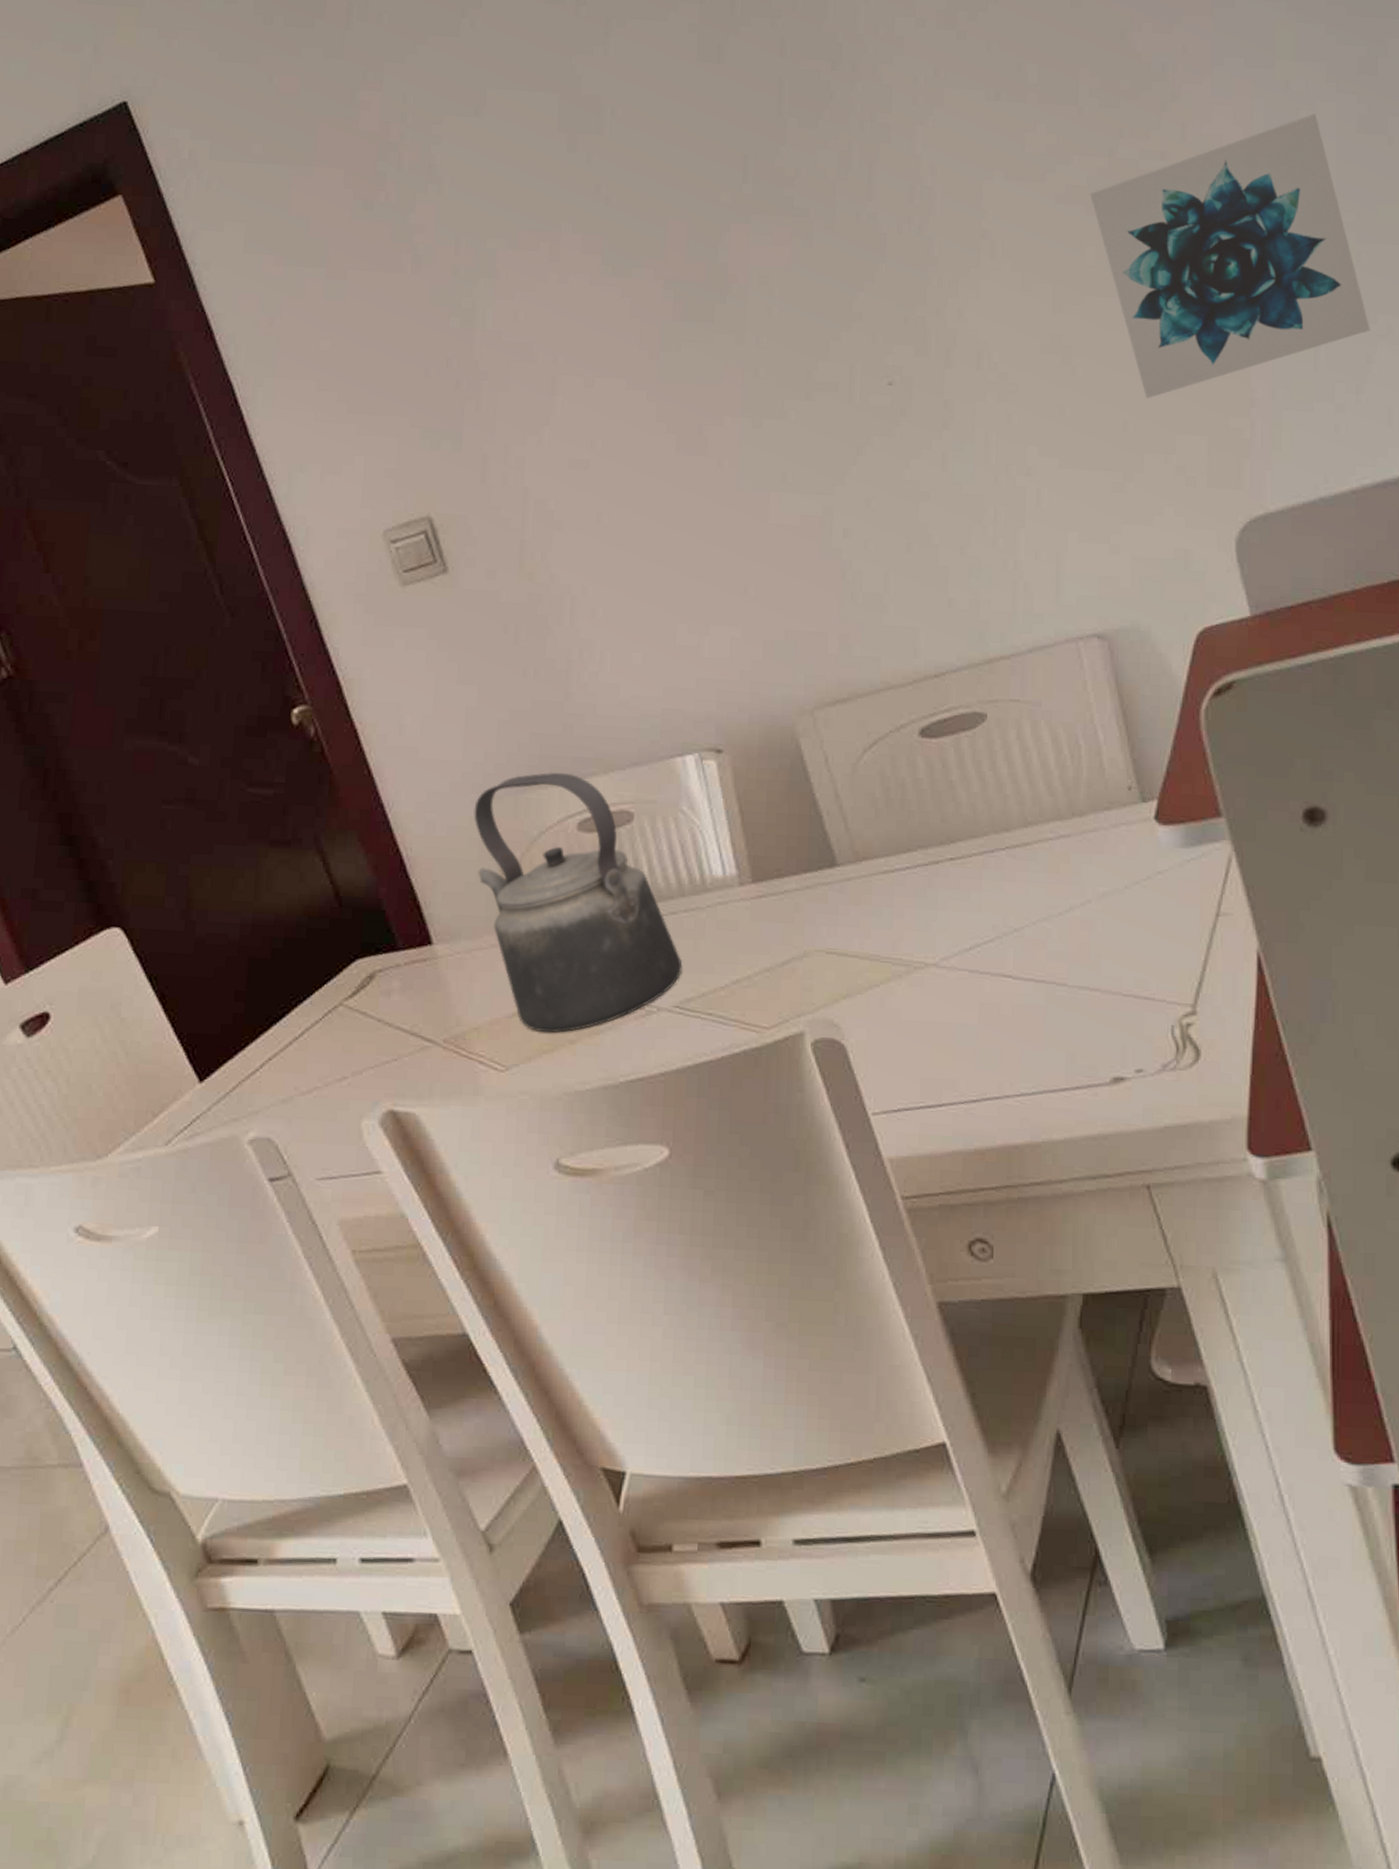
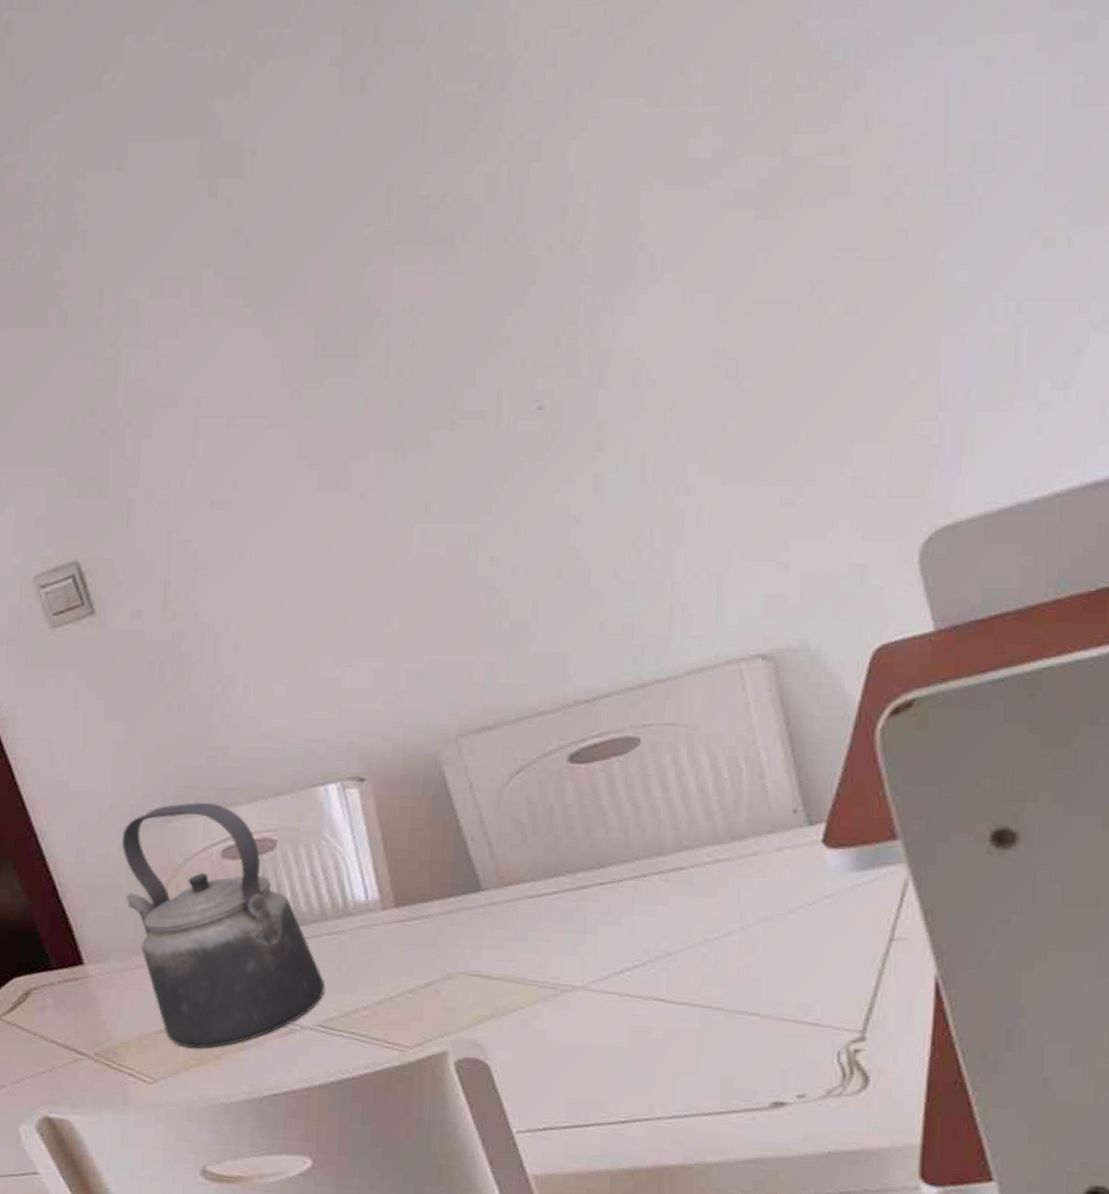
wall art: present [1090,113,1371,399] -> none [760,89,1082,408]

